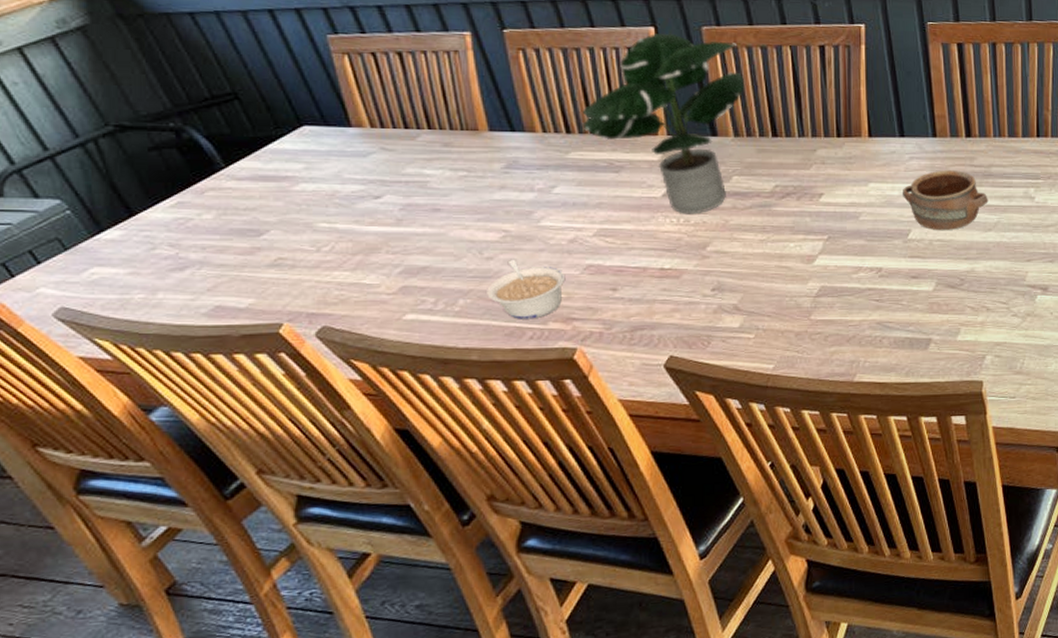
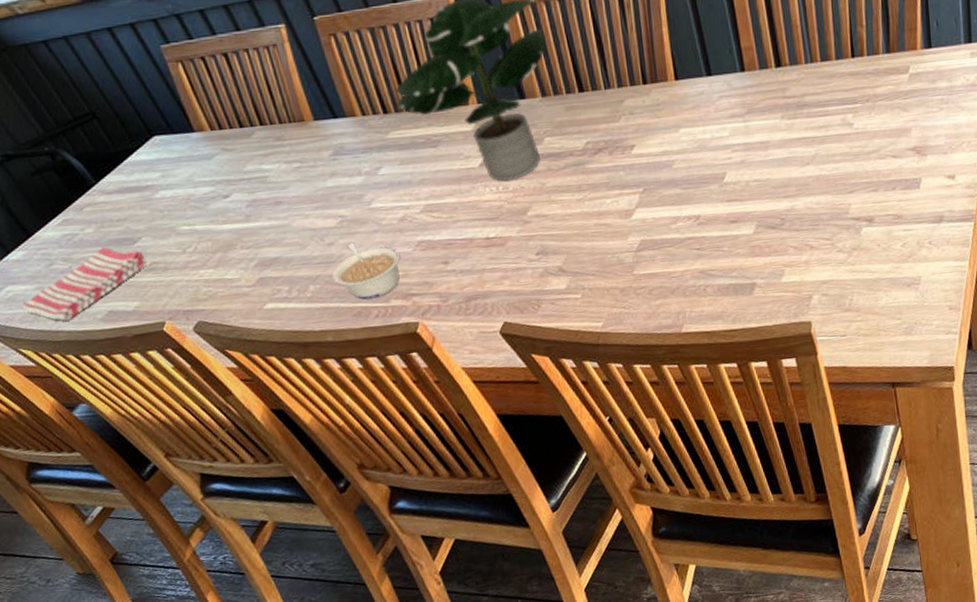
dish towel: none [107,236,271,312] -> present [22,247,146,321]
pottery: present [903,170,988,231] -> none [714,104,804,171]

